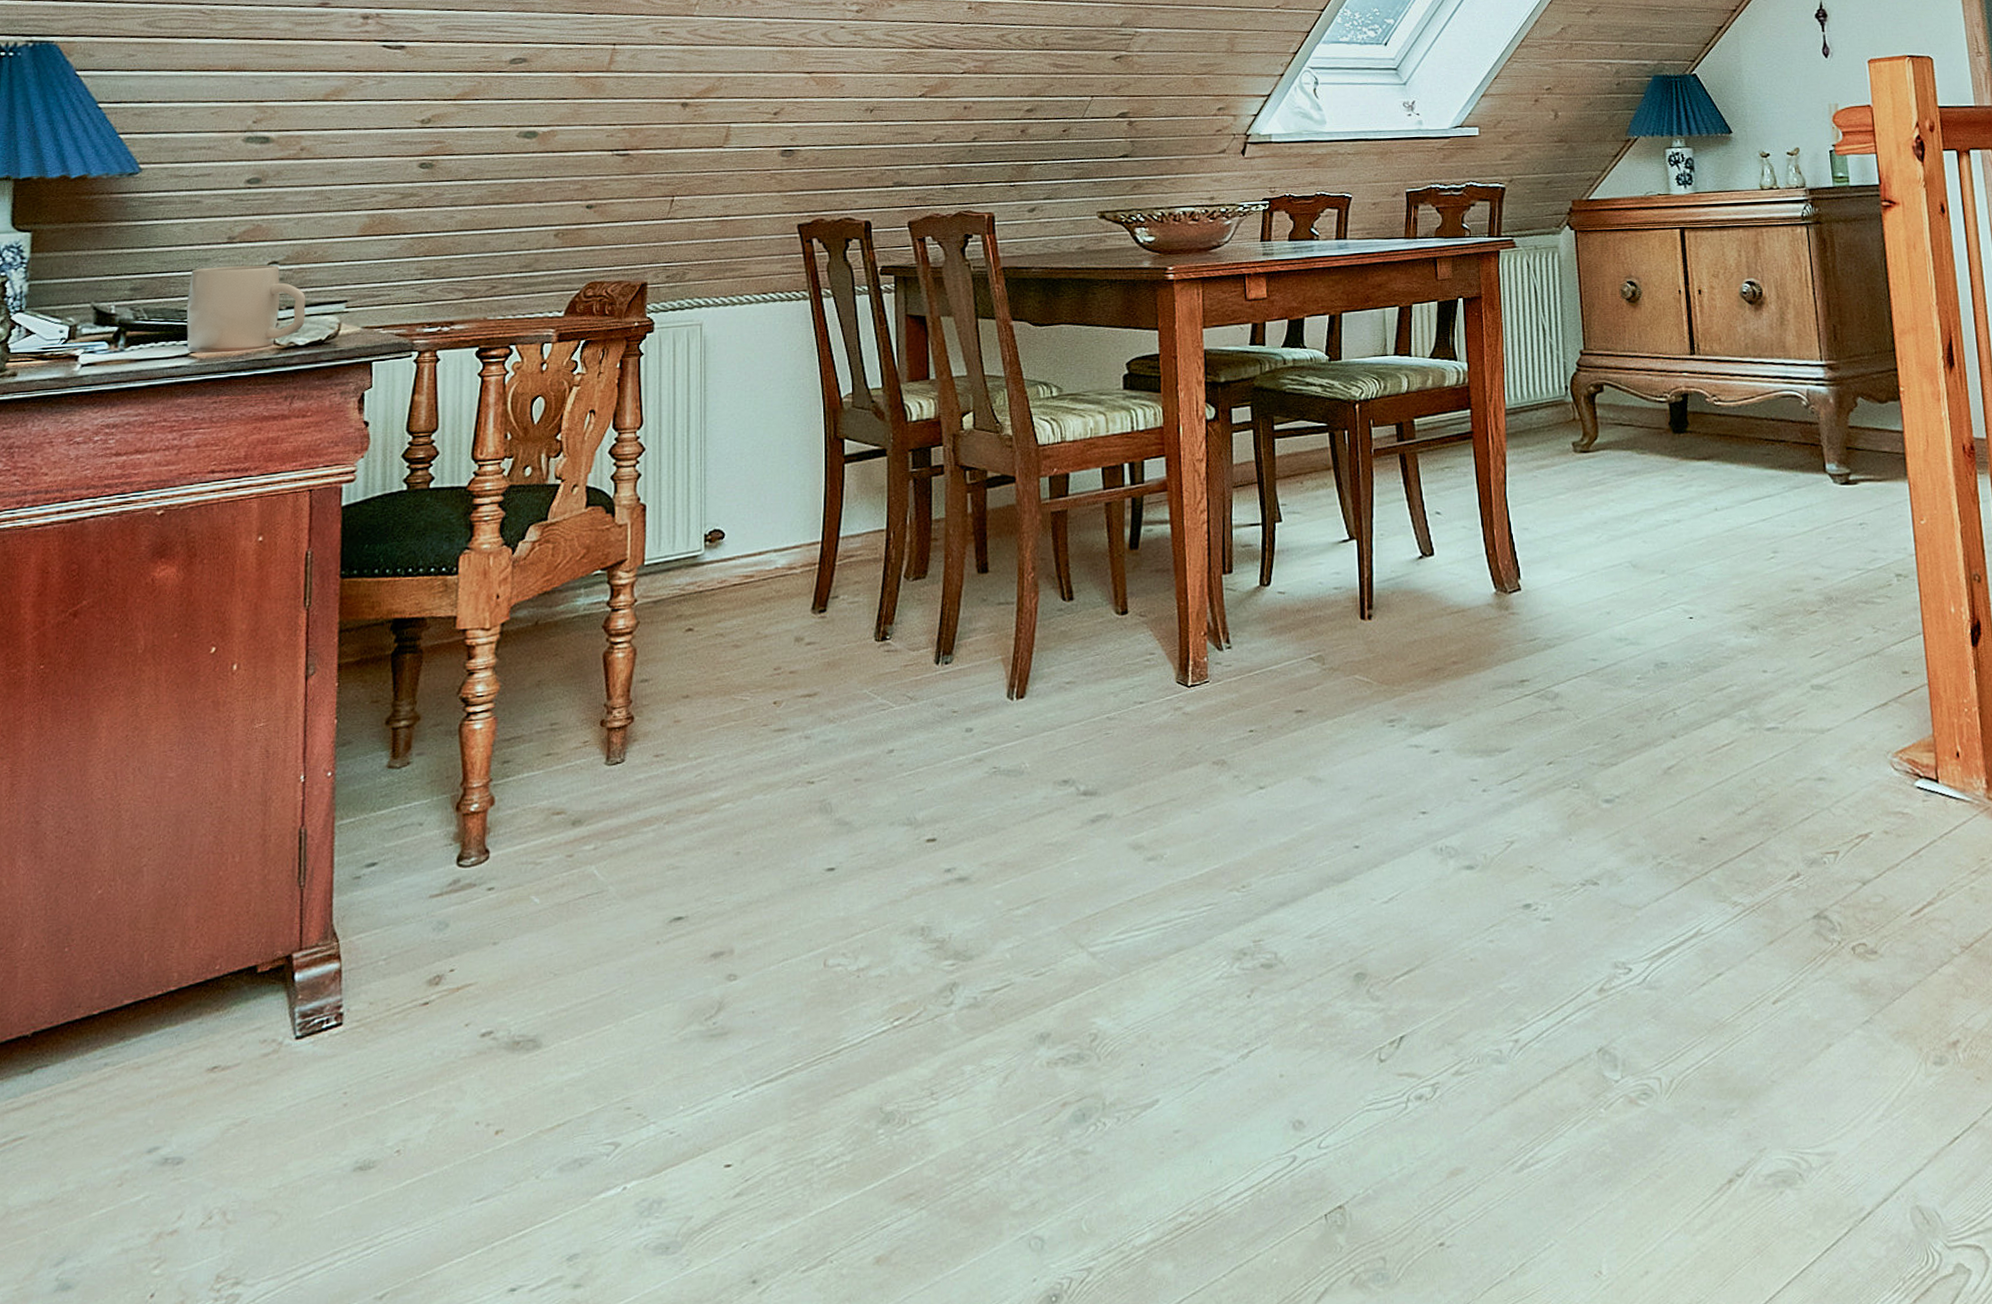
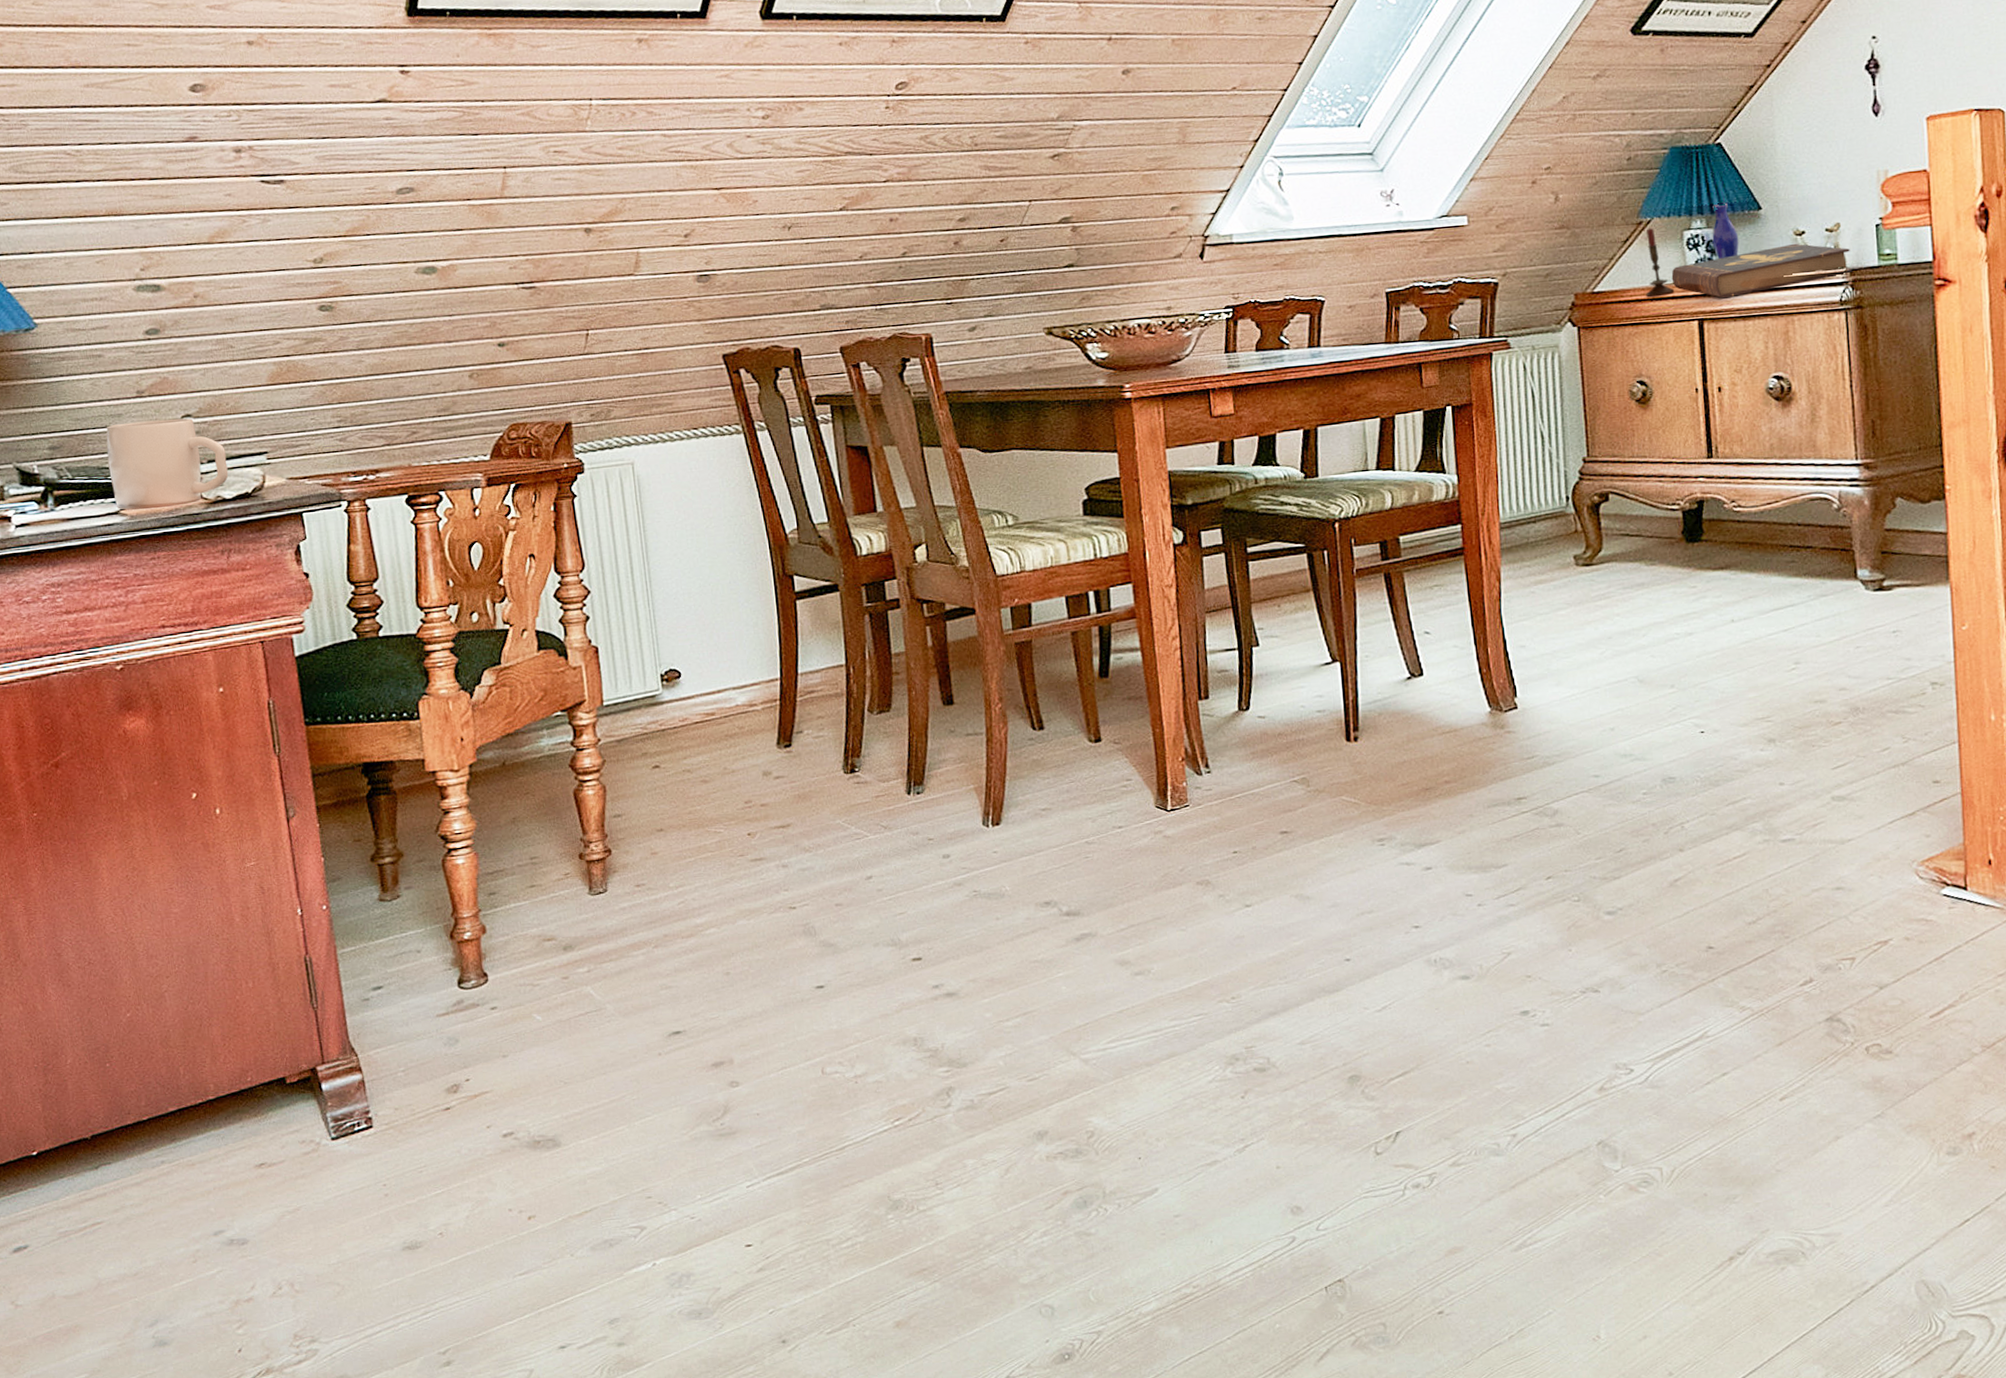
candle: none [1634,144,1659,207] -> present [1646,227,1675,298]
book: none [1656,164,1813,210] -> present [1671,243,1854,299]
vase: none [1690,127,1714,176] -> present [1712,204,1739,260]

